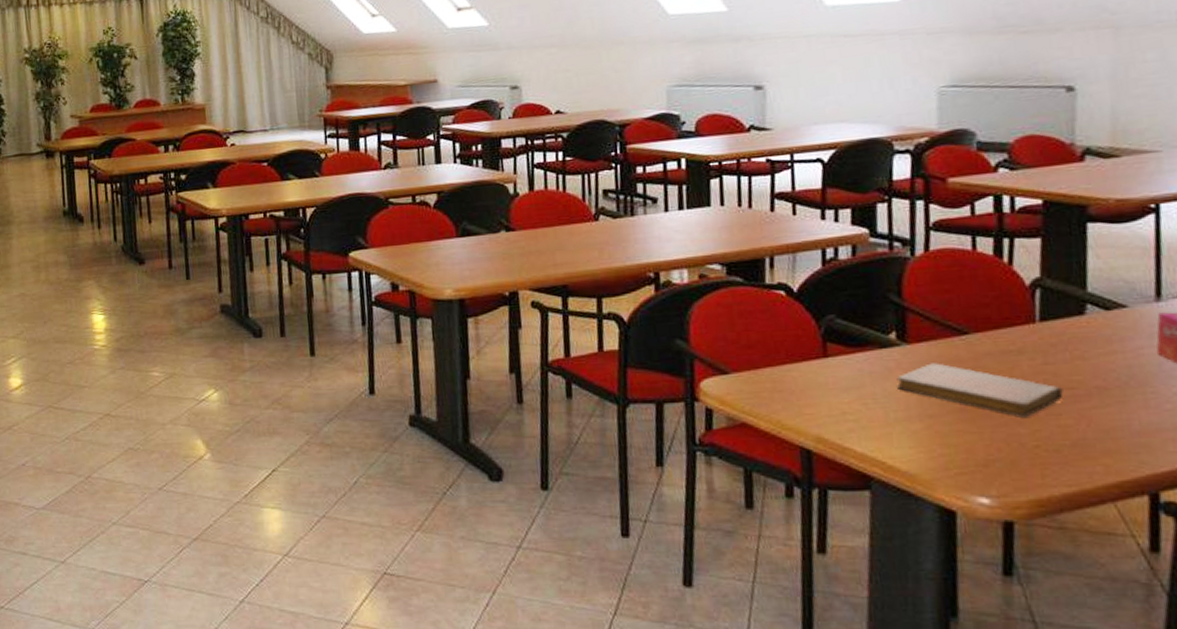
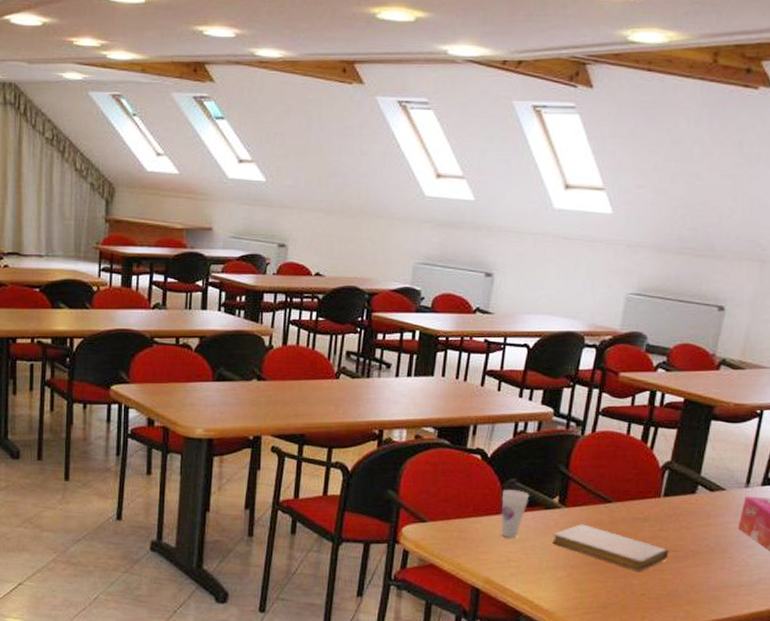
cup: none [820,327,857,386] -> present [500,490,530,538]

